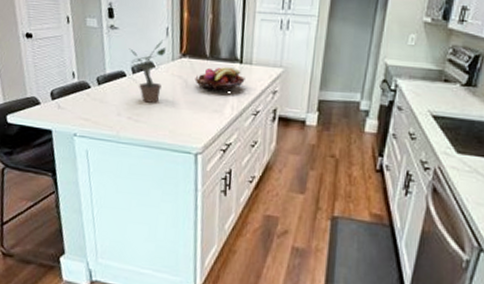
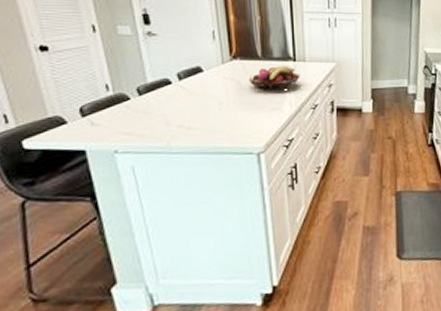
potted plant: present [129,39,166,103] -> none [172,43,214,108]

